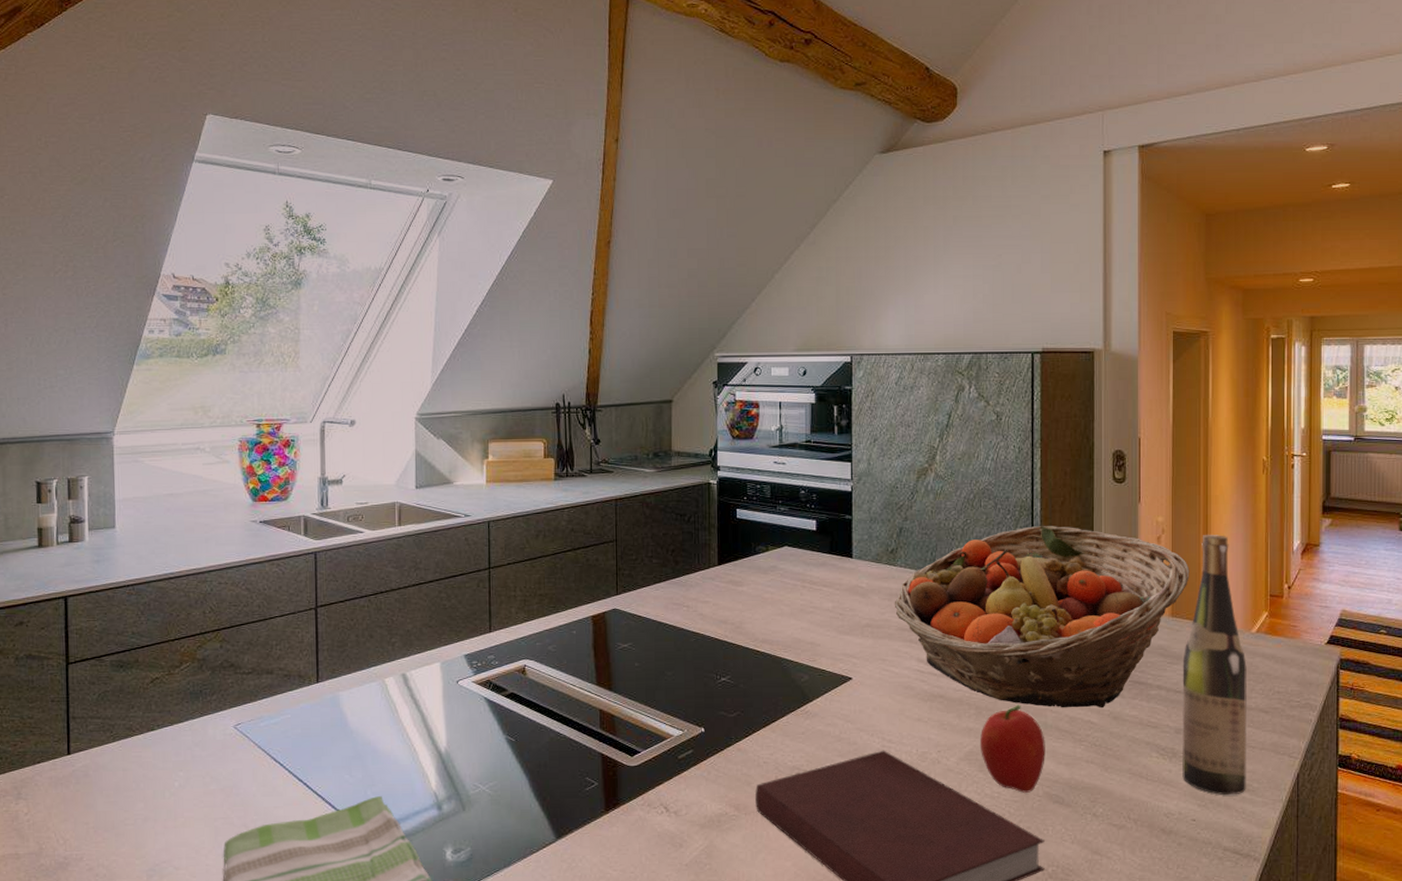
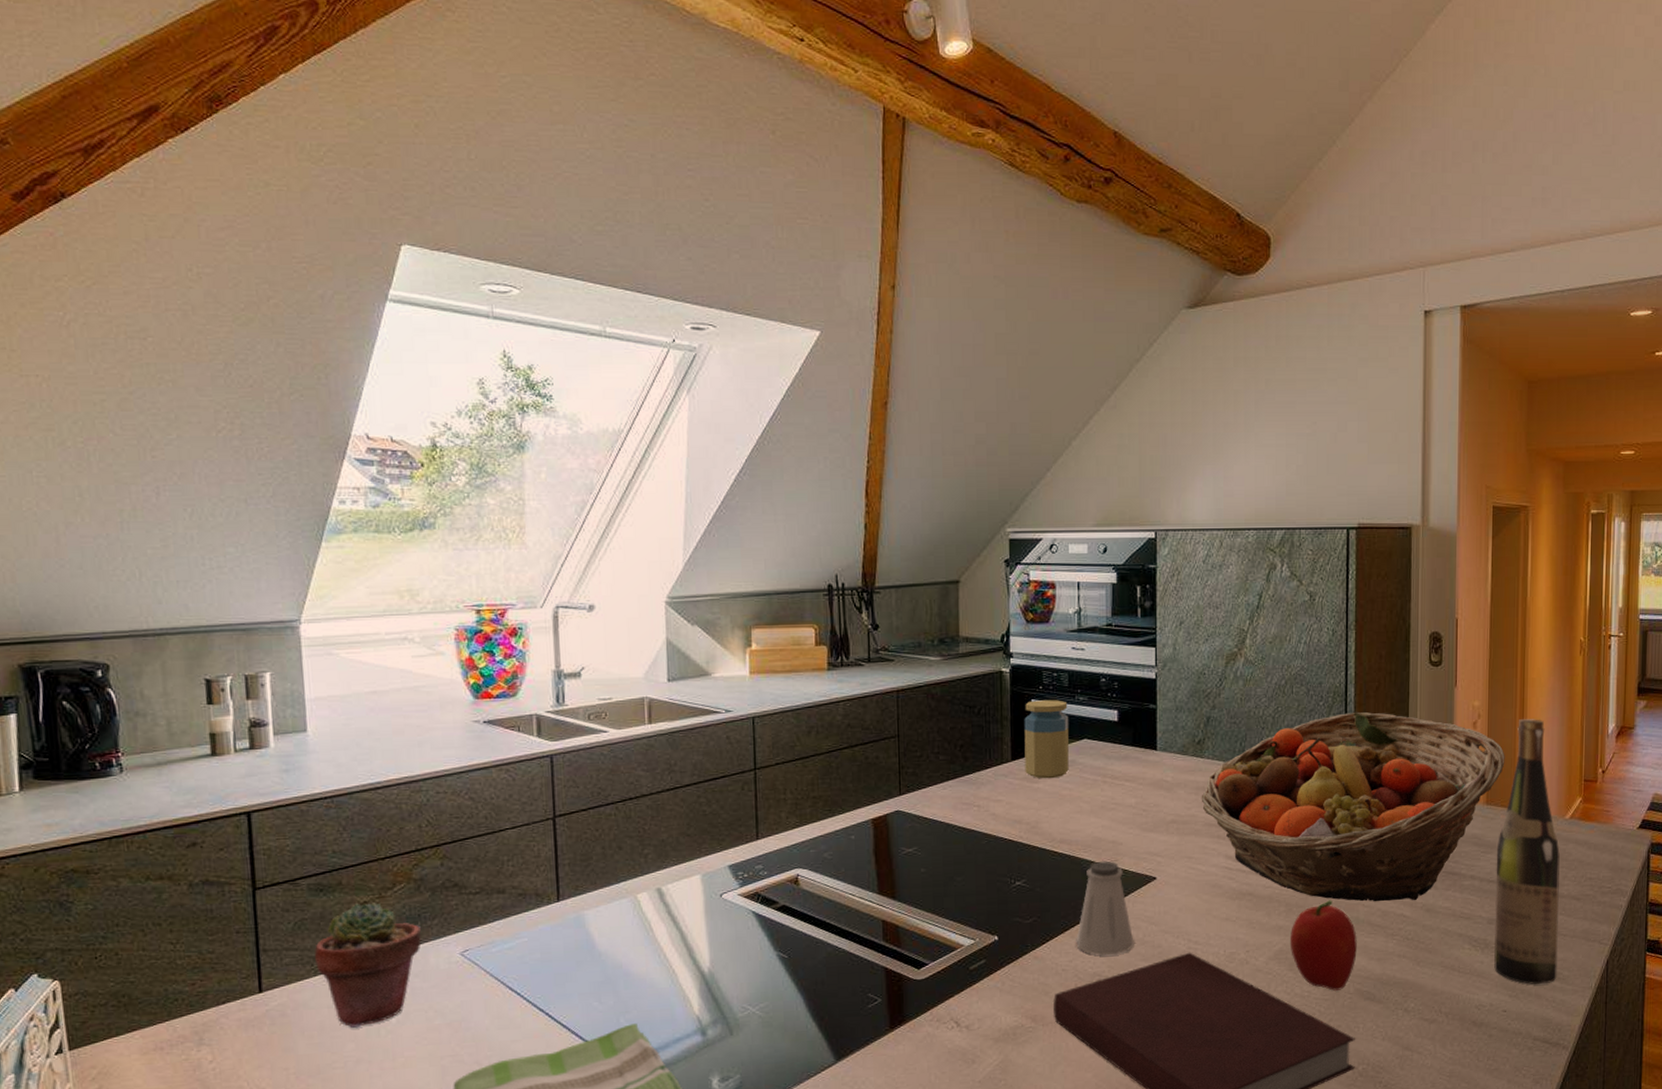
potted succulent: none [113,679,203,790] -> present [314,902,422,1029]
jar: none [730,510,771,583] -> present [1024,700,1069,779]
saltshaker: none [776,660,831,751] -> present [1076,860,1134,956]

